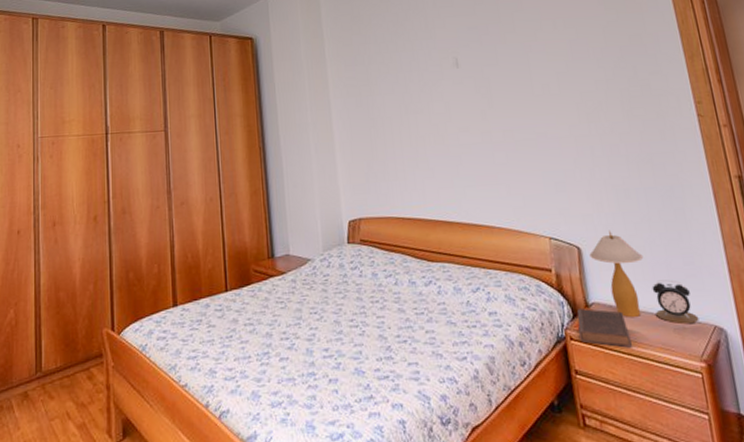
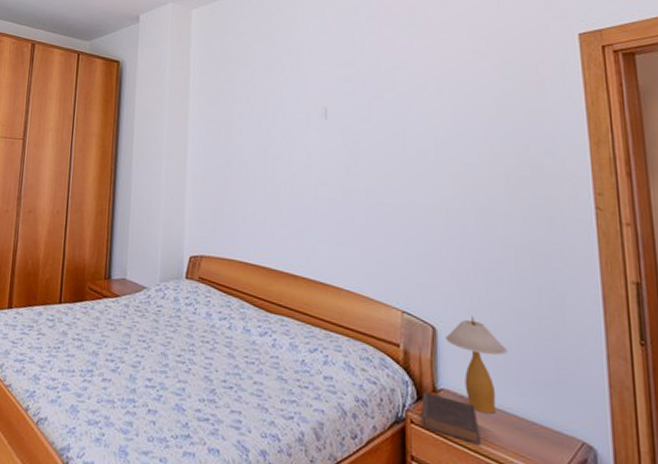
alarm clock: present [652,279,699,325] -> none [513,379,565,435]

